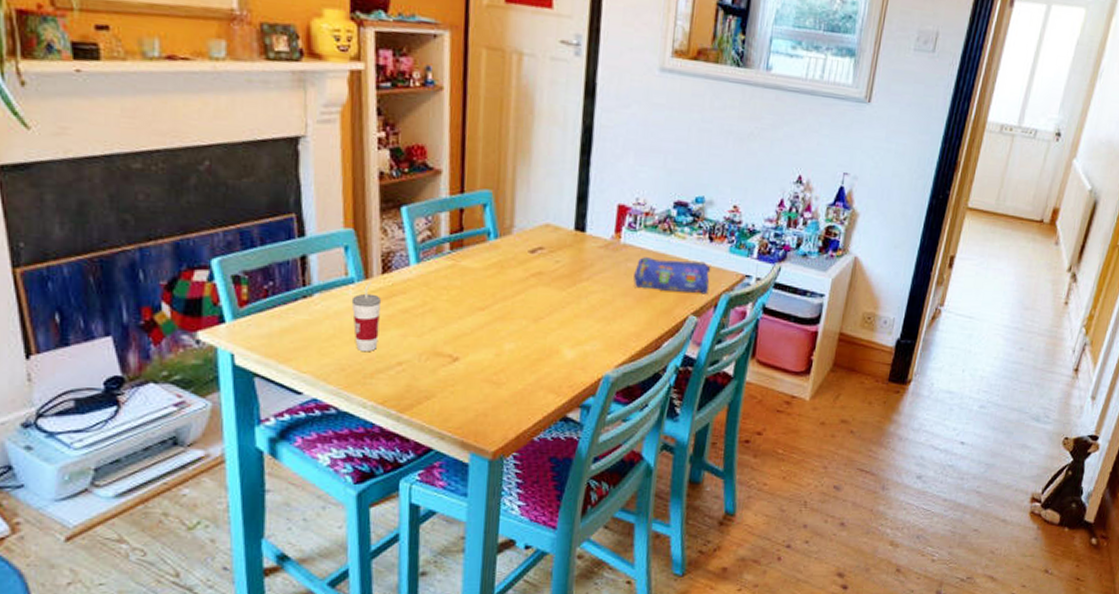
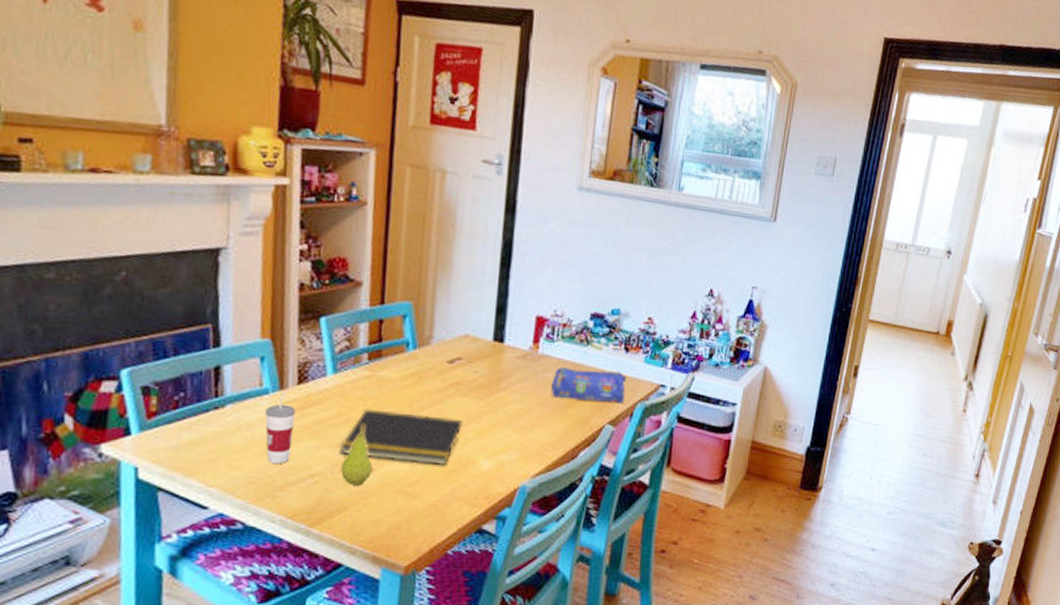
notepad: none [425,298,546,354] -> present [339,409,463,465]
fruit: none [428,314,458,373] -> present [341,425,372,485]

